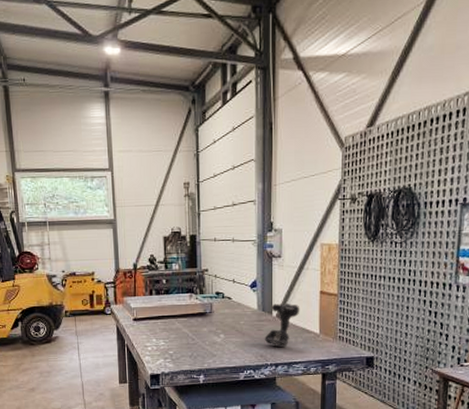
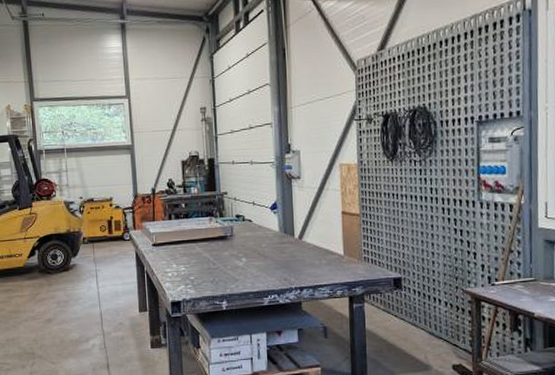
power drill: present [264,303,300,347] -> none [287,224,323,269]

